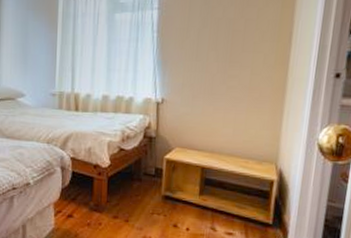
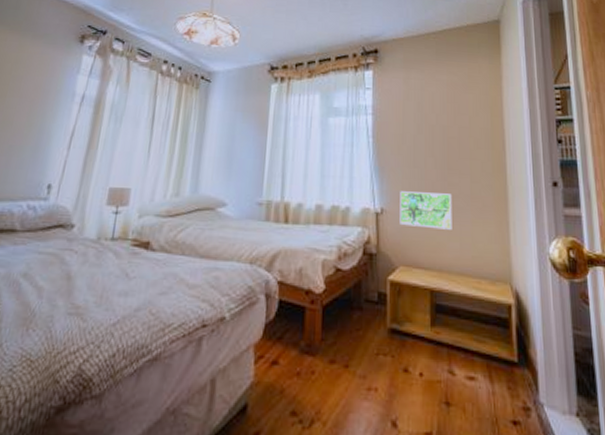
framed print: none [178,83,231,118] -> present [400,191,452,230]

